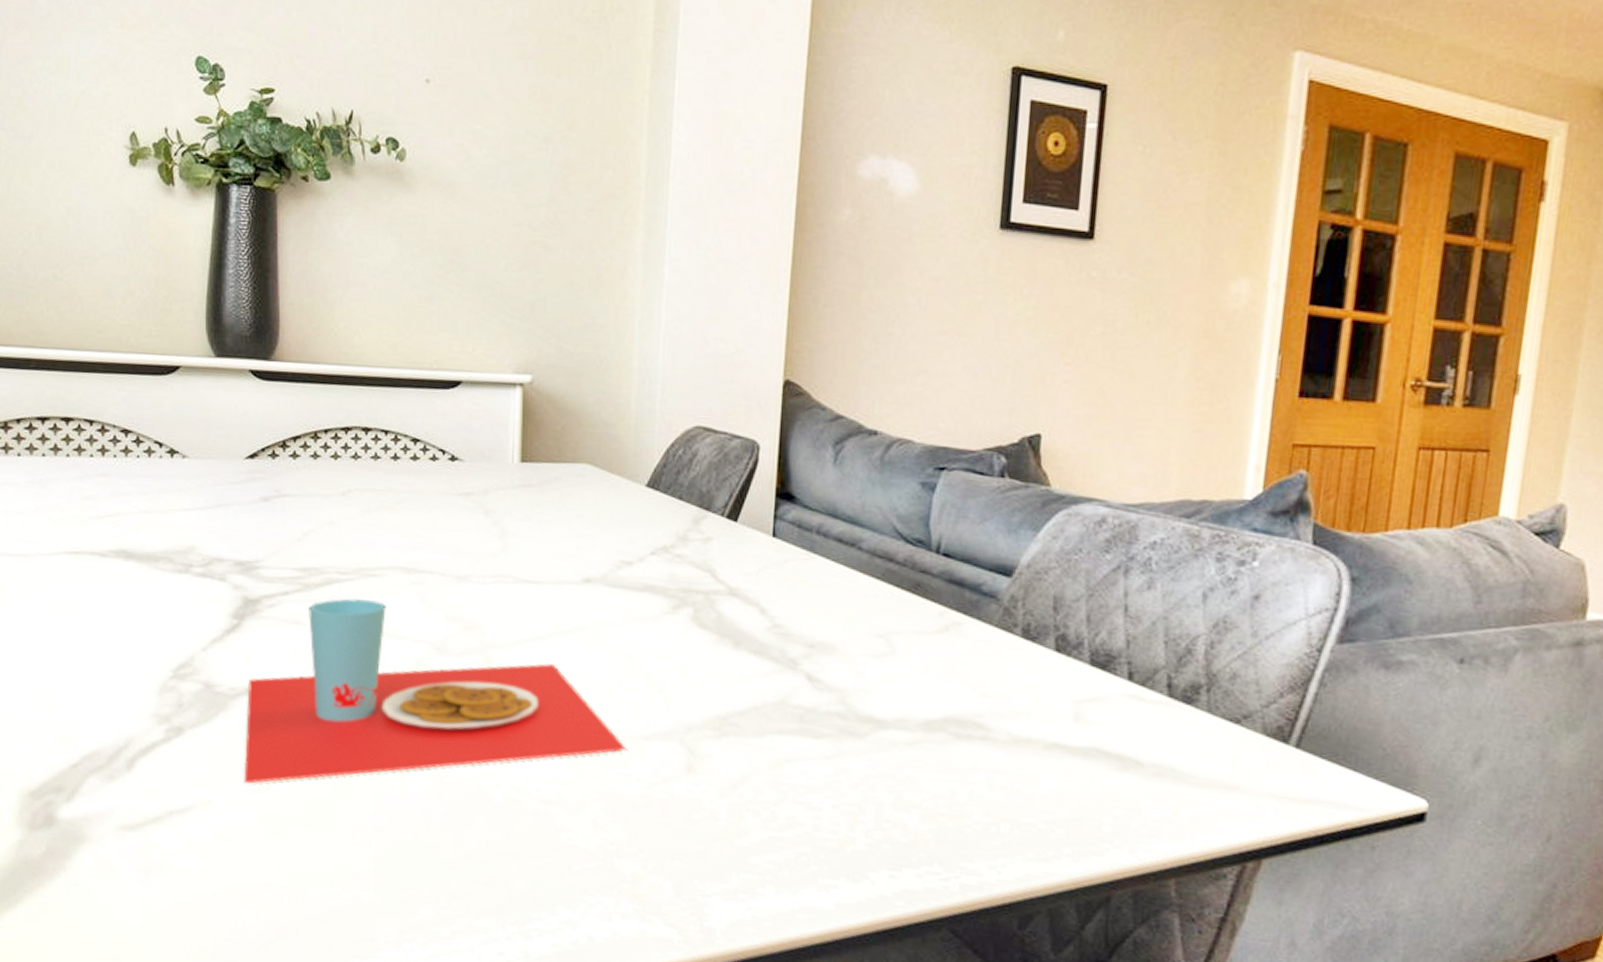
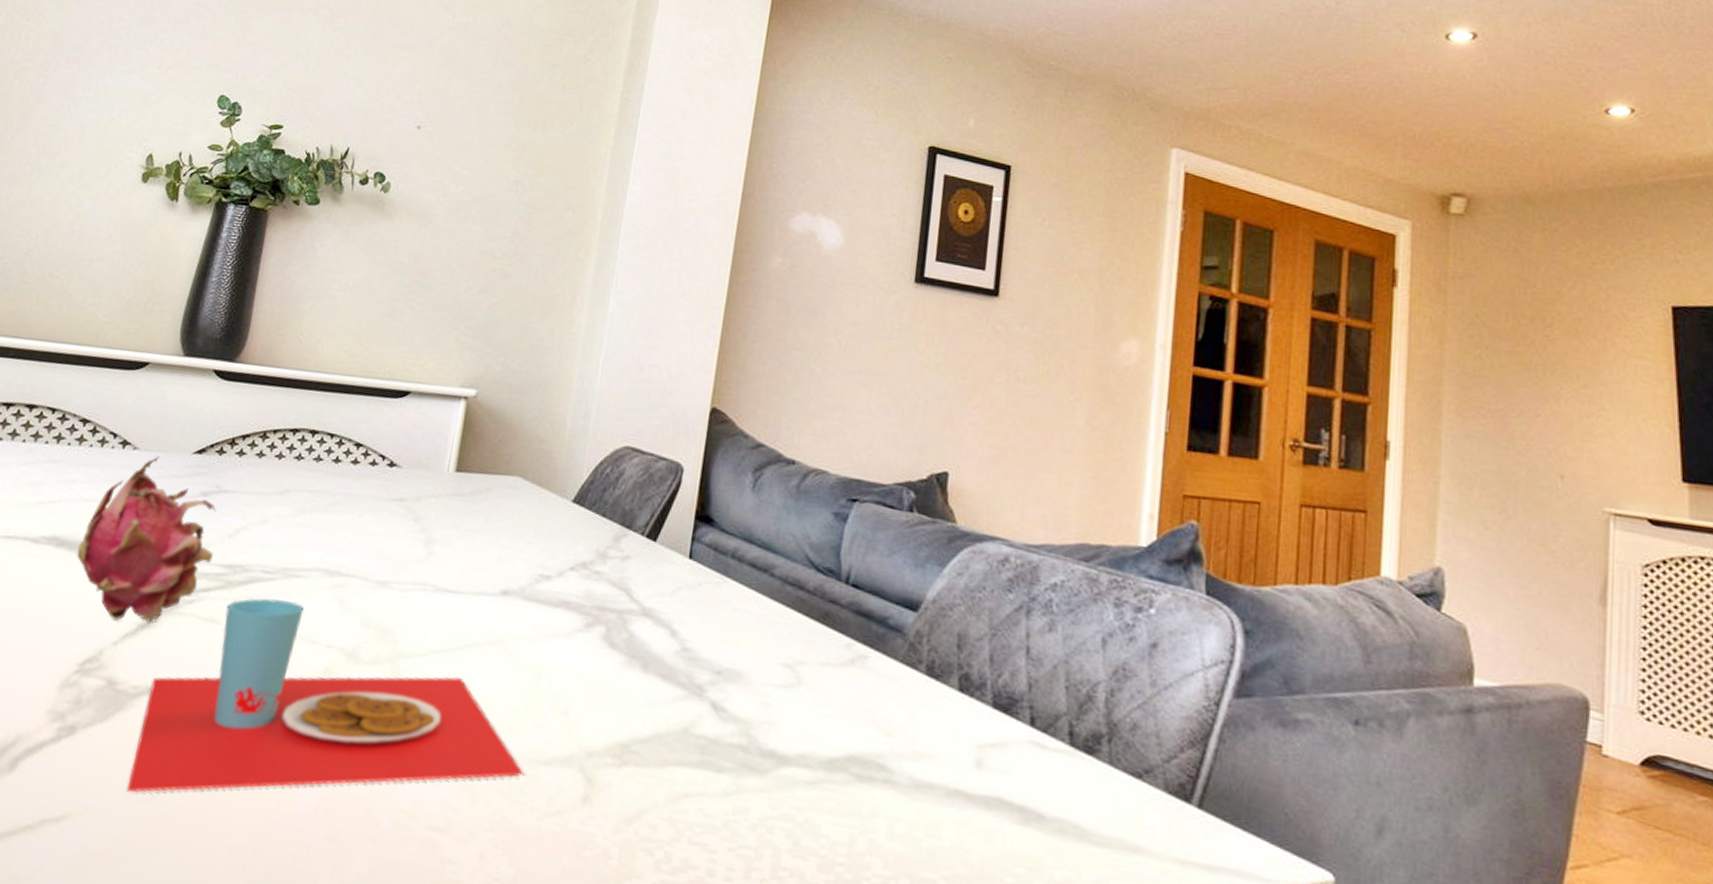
fruit: none [148,463,285,627] -> present [77,456,217,622]

